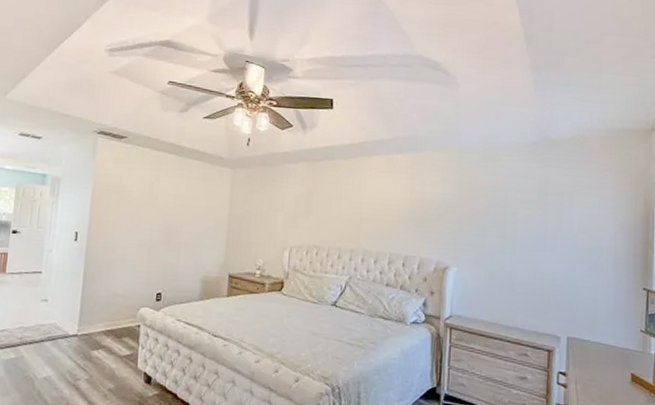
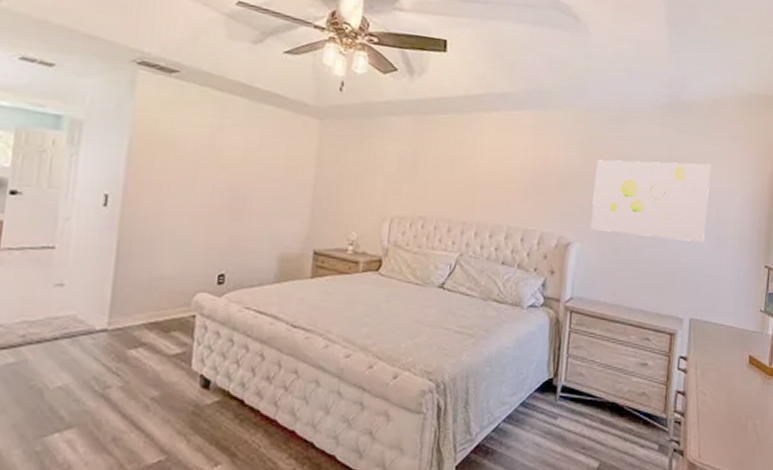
wall art: none [466,193,581,266] -> present [591,159,711,242]

